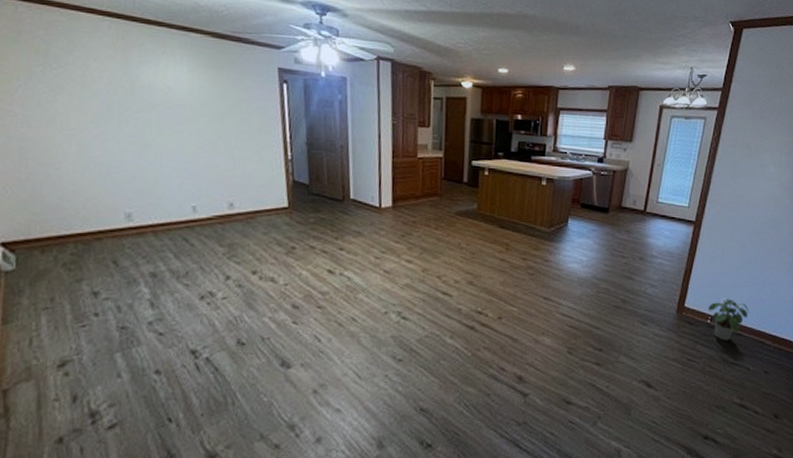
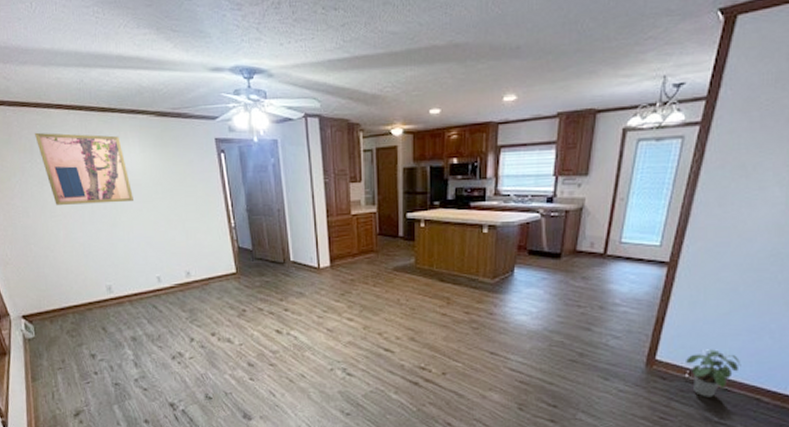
wall art: none [54,34,174,123] -> present [35,132,133,205]

